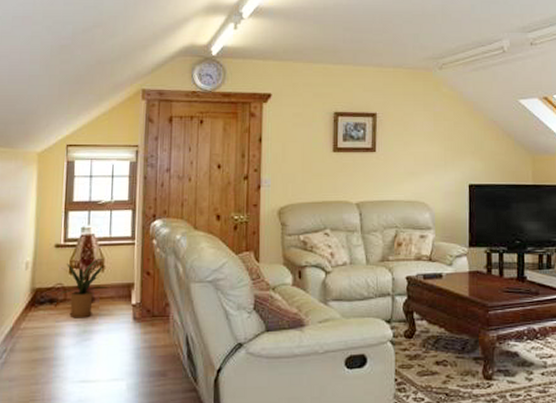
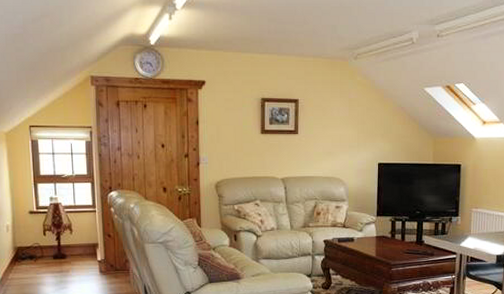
house plant: present [60,258,108,319] -> none [36,222,77,271]

